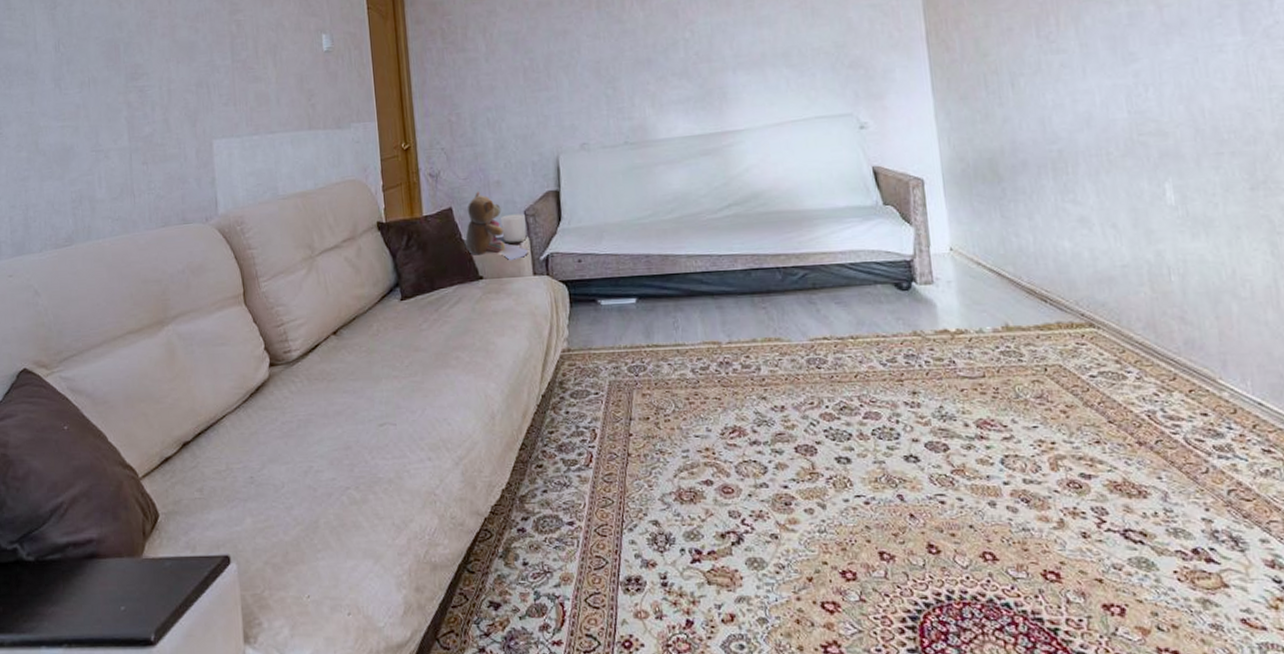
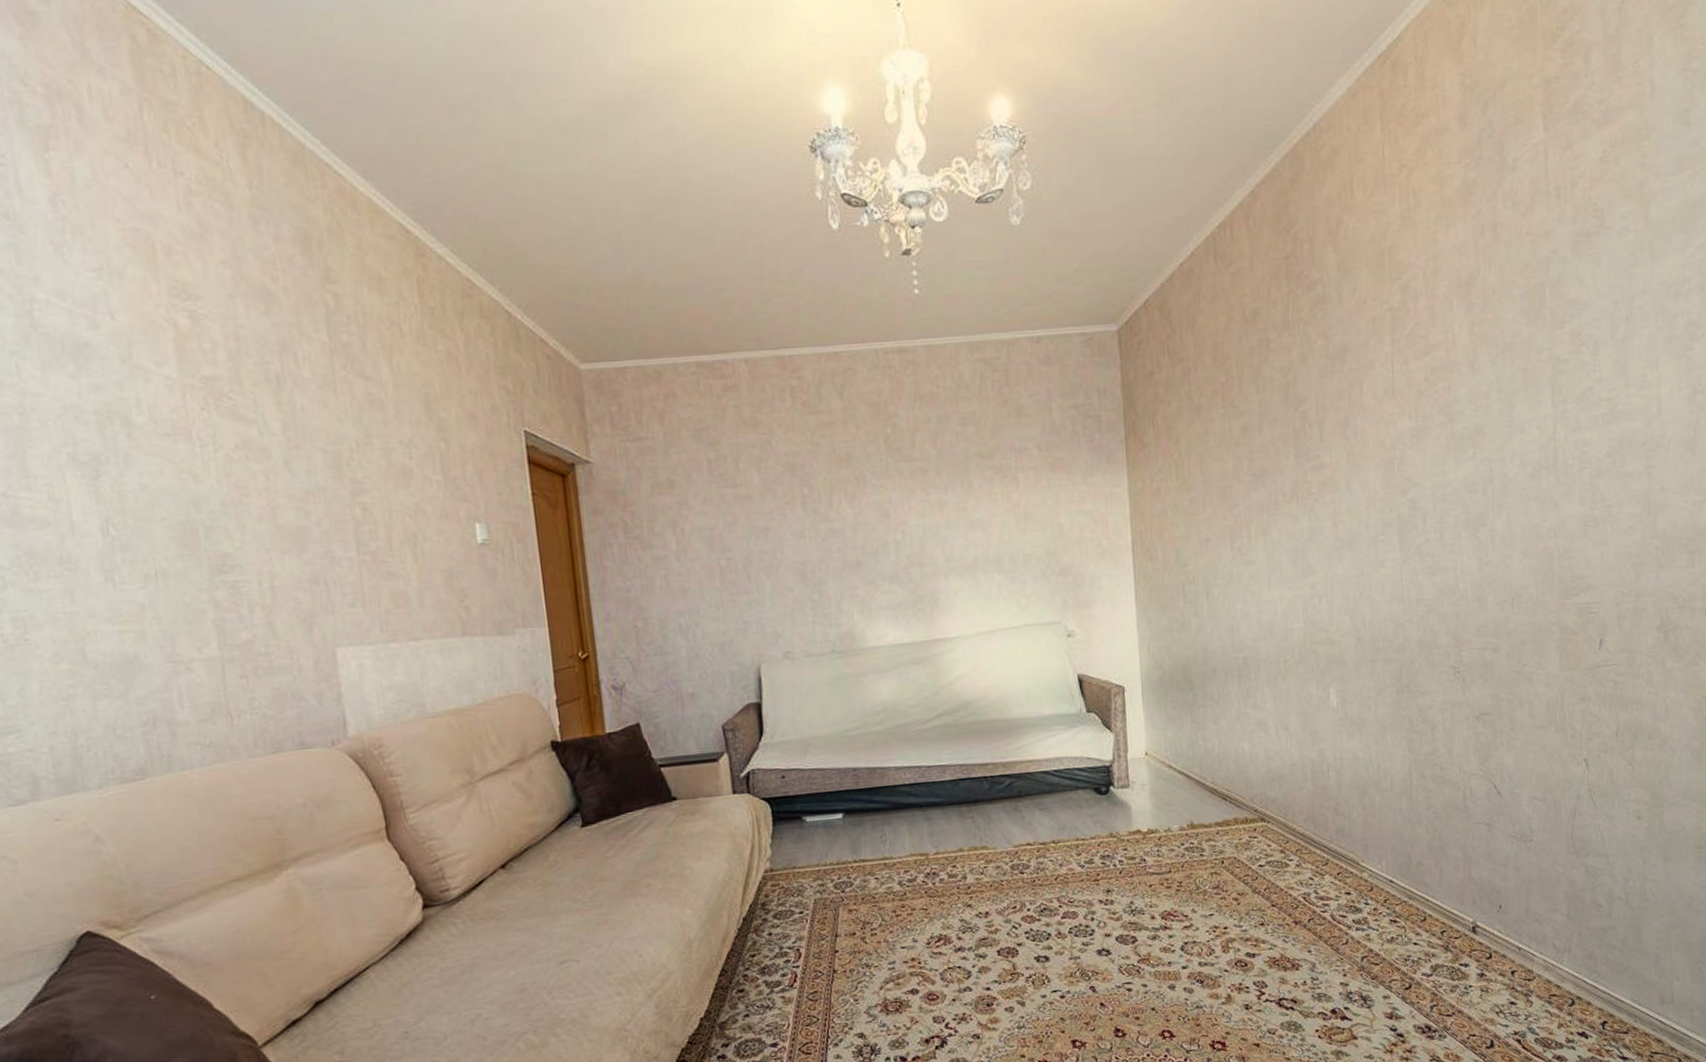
teddy bear: present [465,191,528,261] -> none [655,704,727,780]
mug: present [501,213,527,243] -> none [696,728,725,761]

